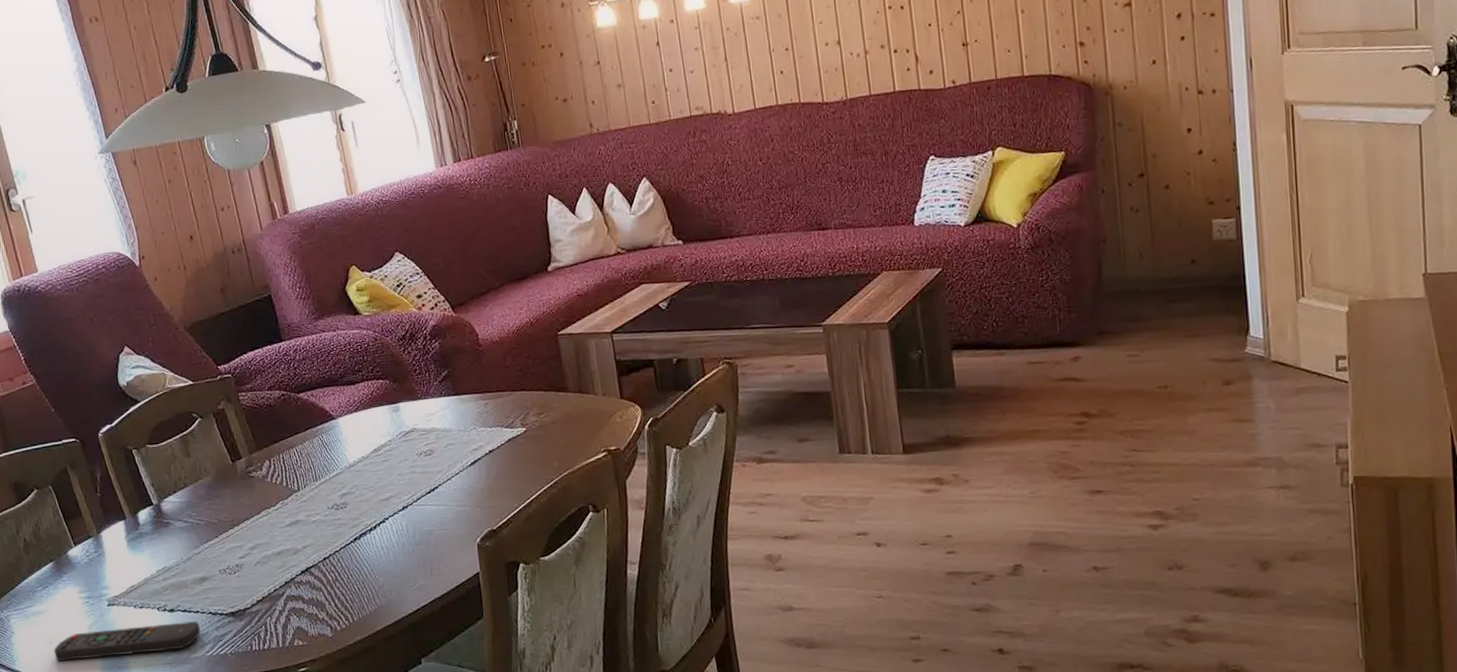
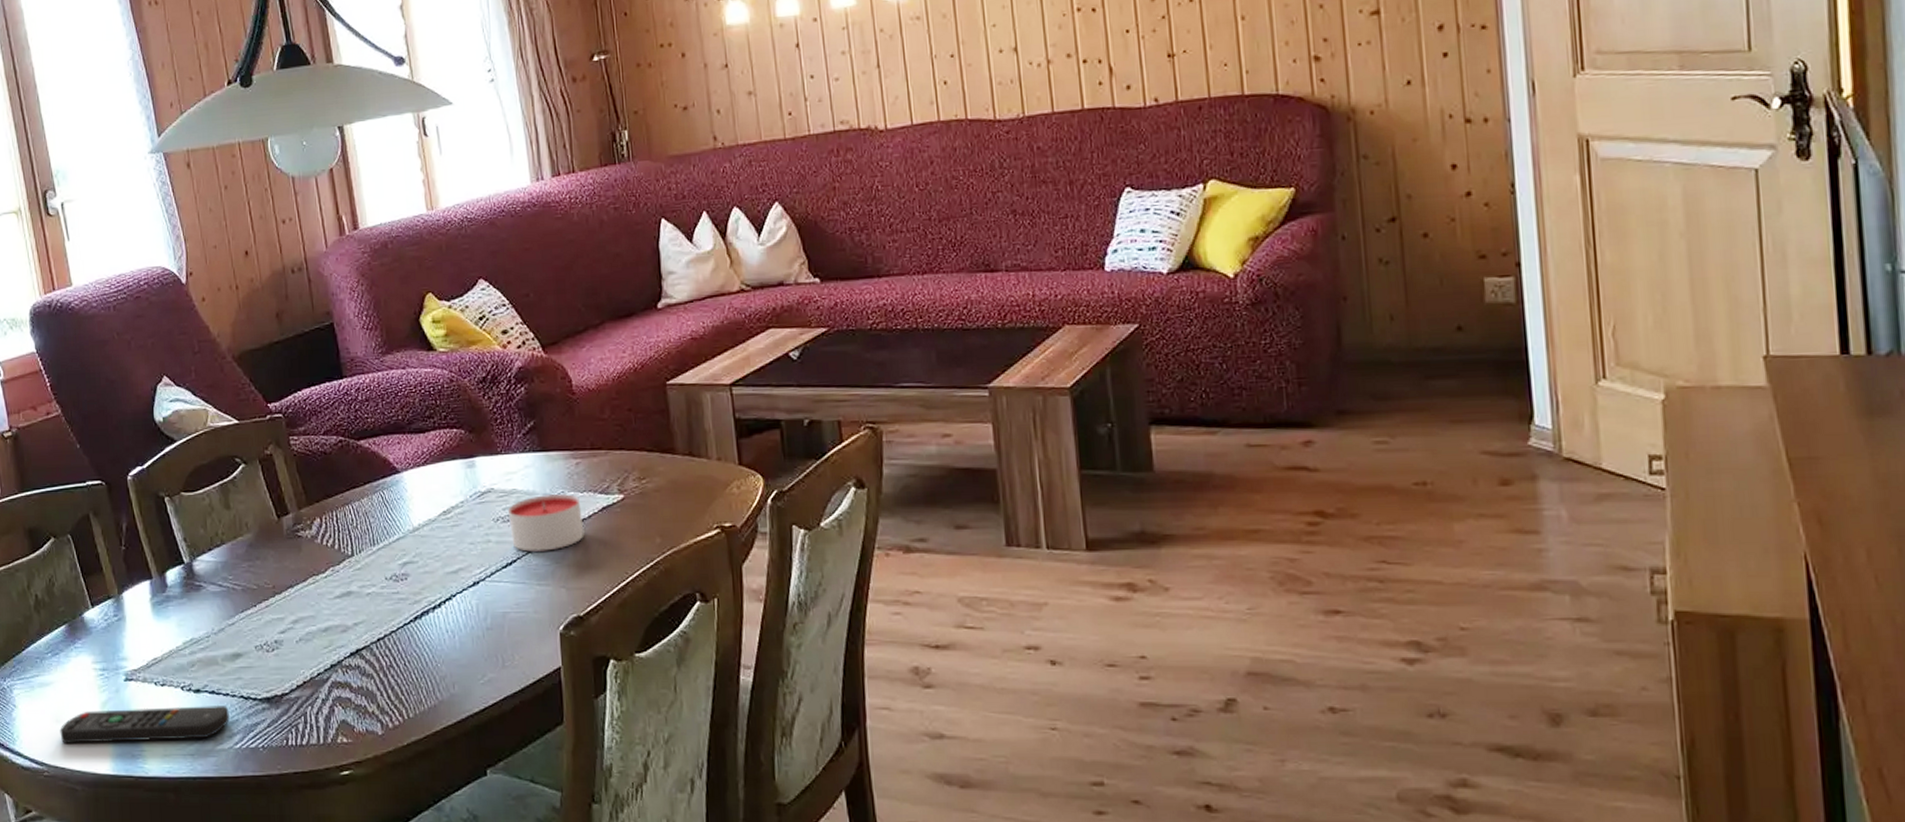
candle: none [429,430,494,479] -> present [508,494,585,552]

